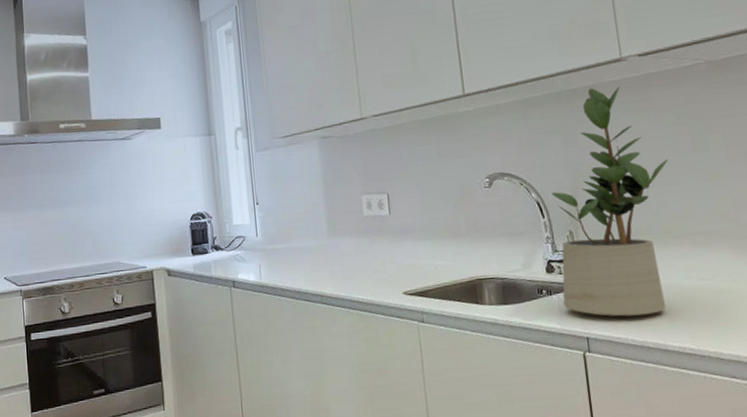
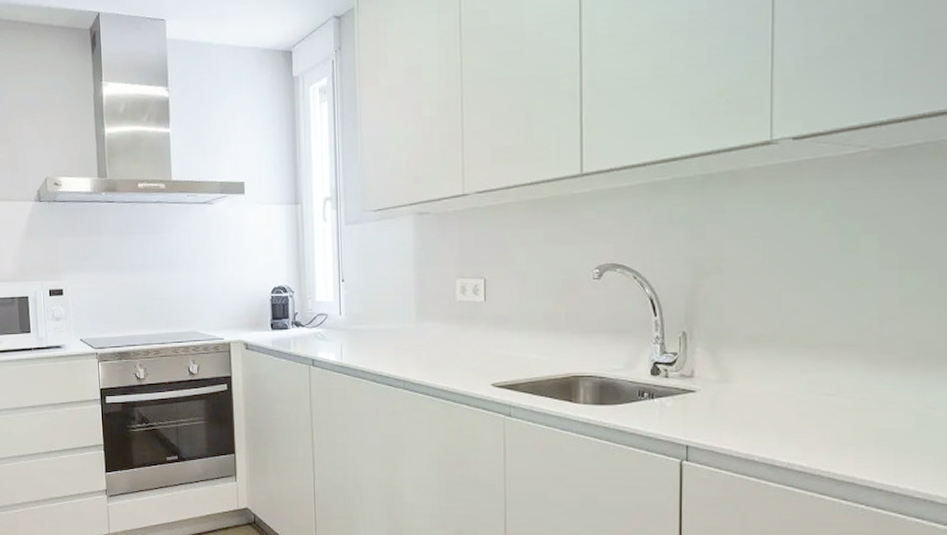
potted plant: present [551,86,668,317] -> none [665,173,808,427]

